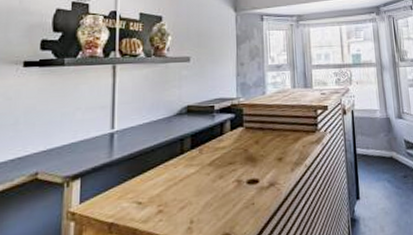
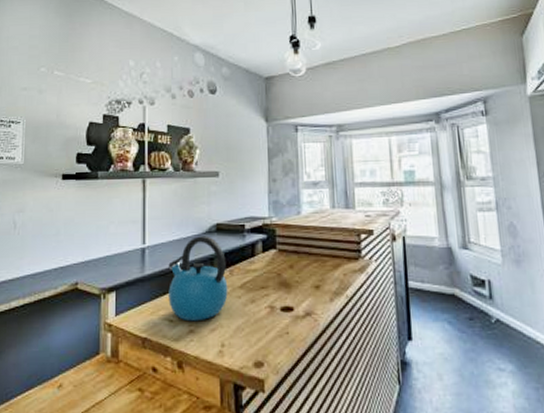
kettle: none [137,117,197,202] -> present [168,236,228,322]

